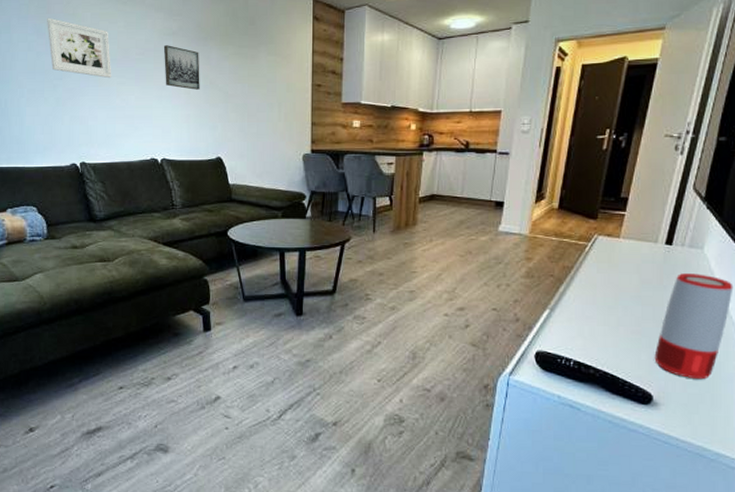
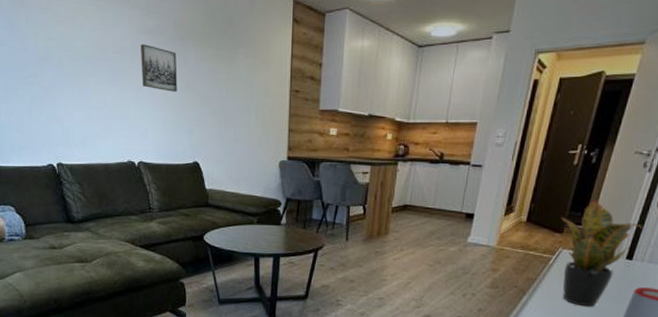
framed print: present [47,17,112,79] -> none [20,11,88,78]
potted plant: none [593,183,681,295] -> present [560,199,644,307]

